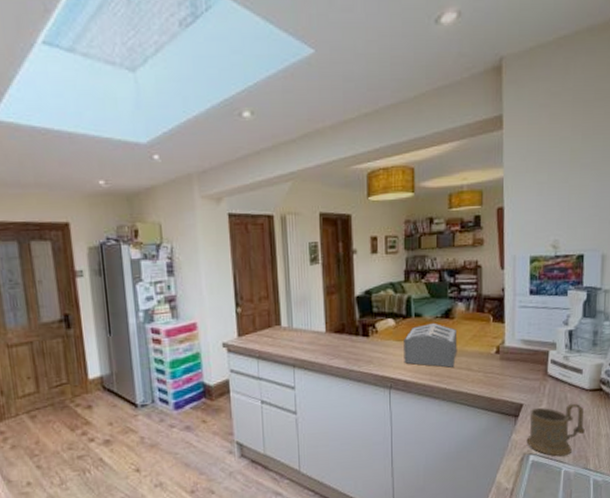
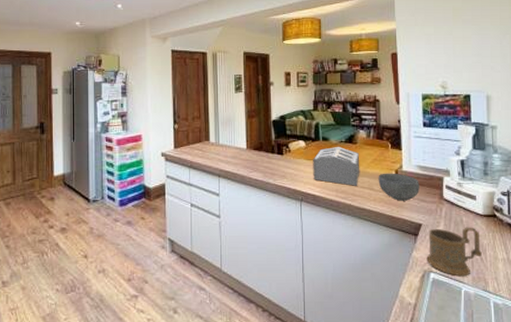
bowl: none [477,349,523,381] -> present [378,173,420,201]

